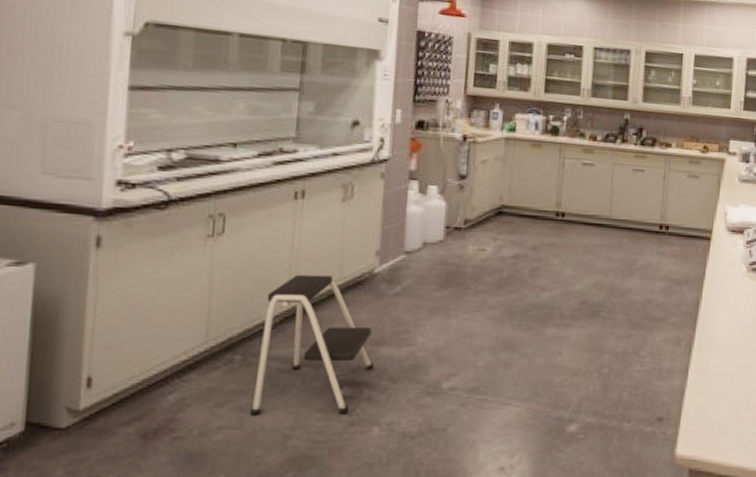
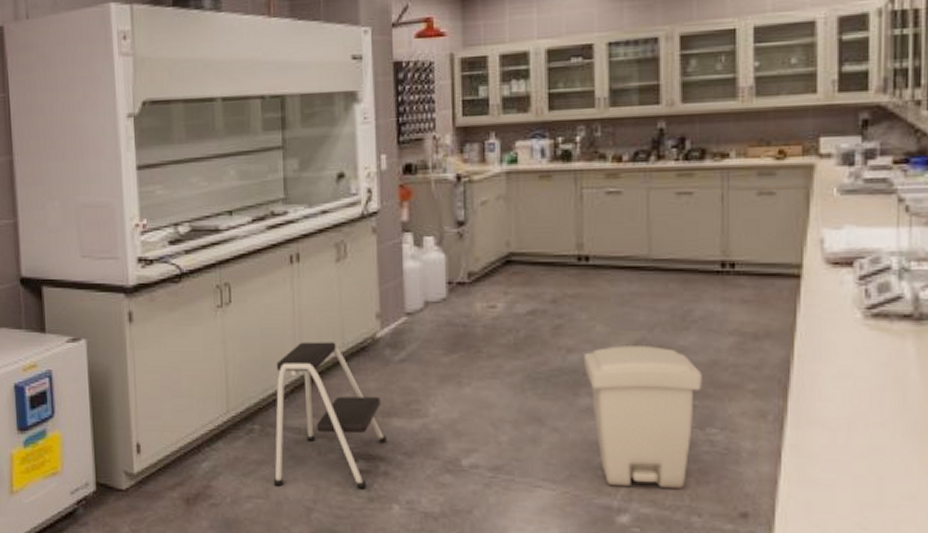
trash can: none [553,286,640,401] -> present [584,346,702,488]

